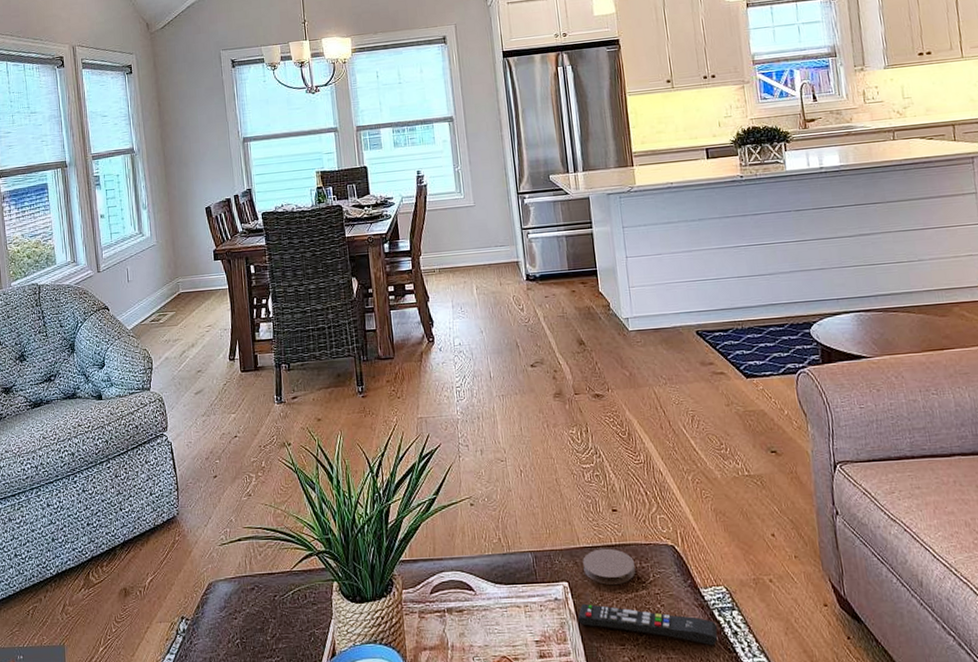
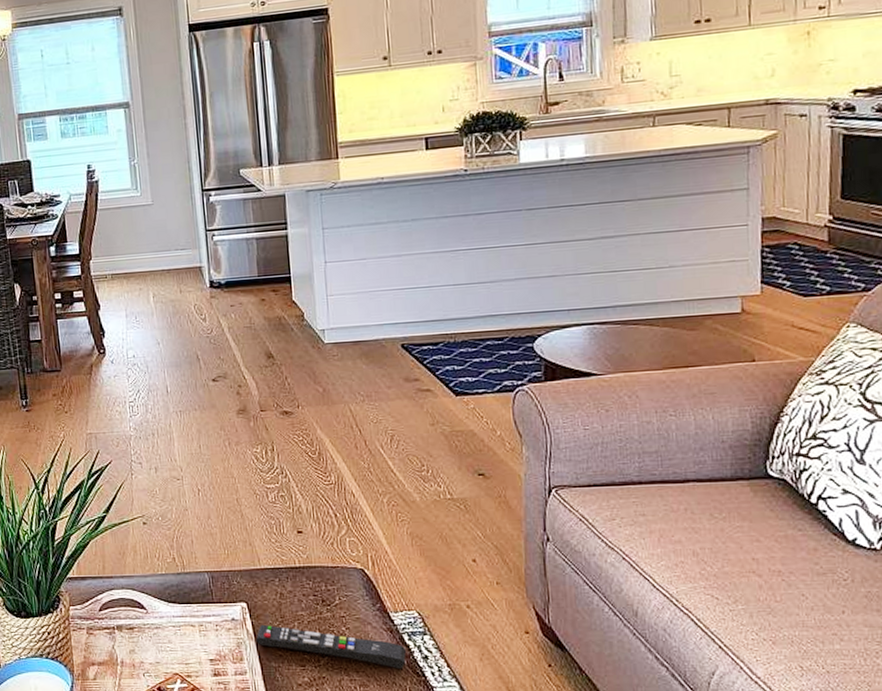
coaster: present [583,548,635,585] -> none [263,570,320,606]

